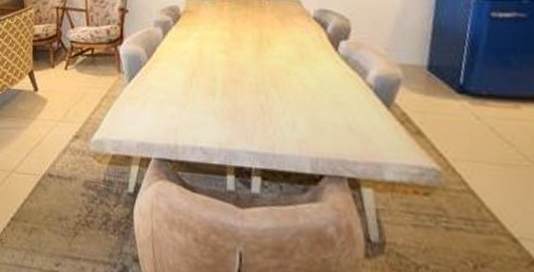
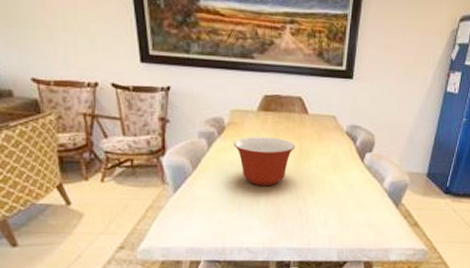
mixing bowl: none [189,25,255,78] -> present [234,137,296,186]

